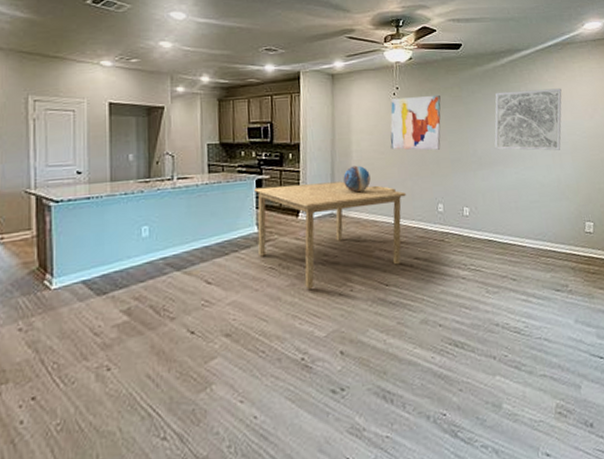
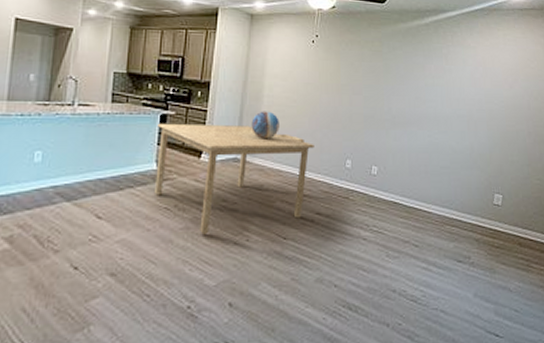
wall art: present [390,94,441,151] -> none [304,46,360,104]
wall art: present [494,88,562,151] -> none [409,51,484,117]

